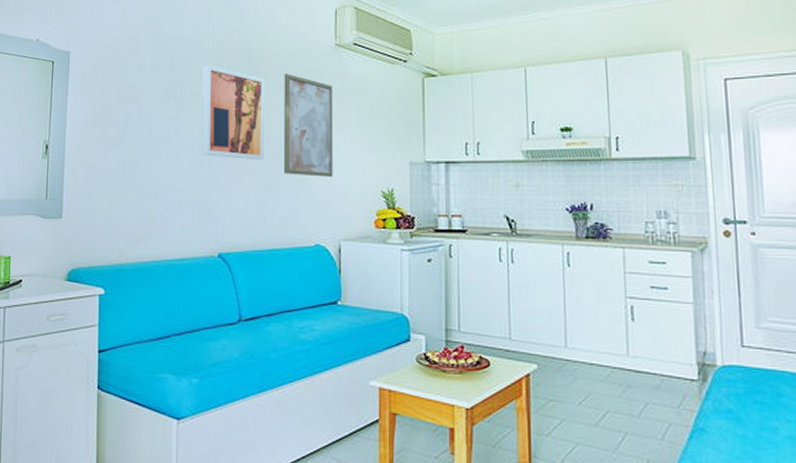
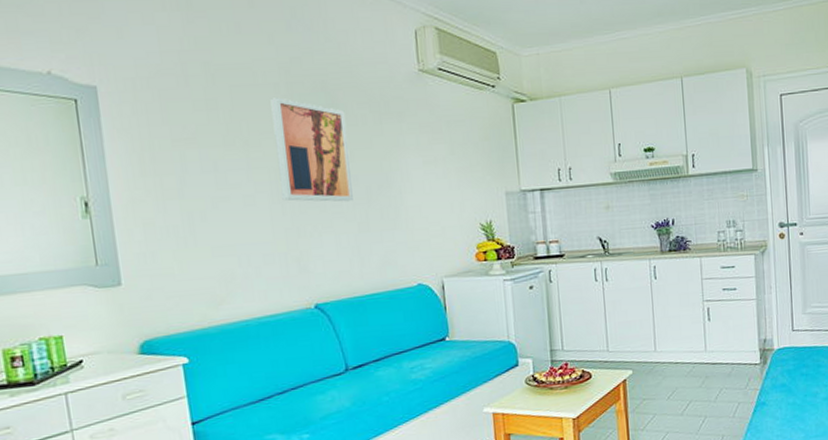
wall art: present [284,74,333,178] -> none [365,104,429,215]

